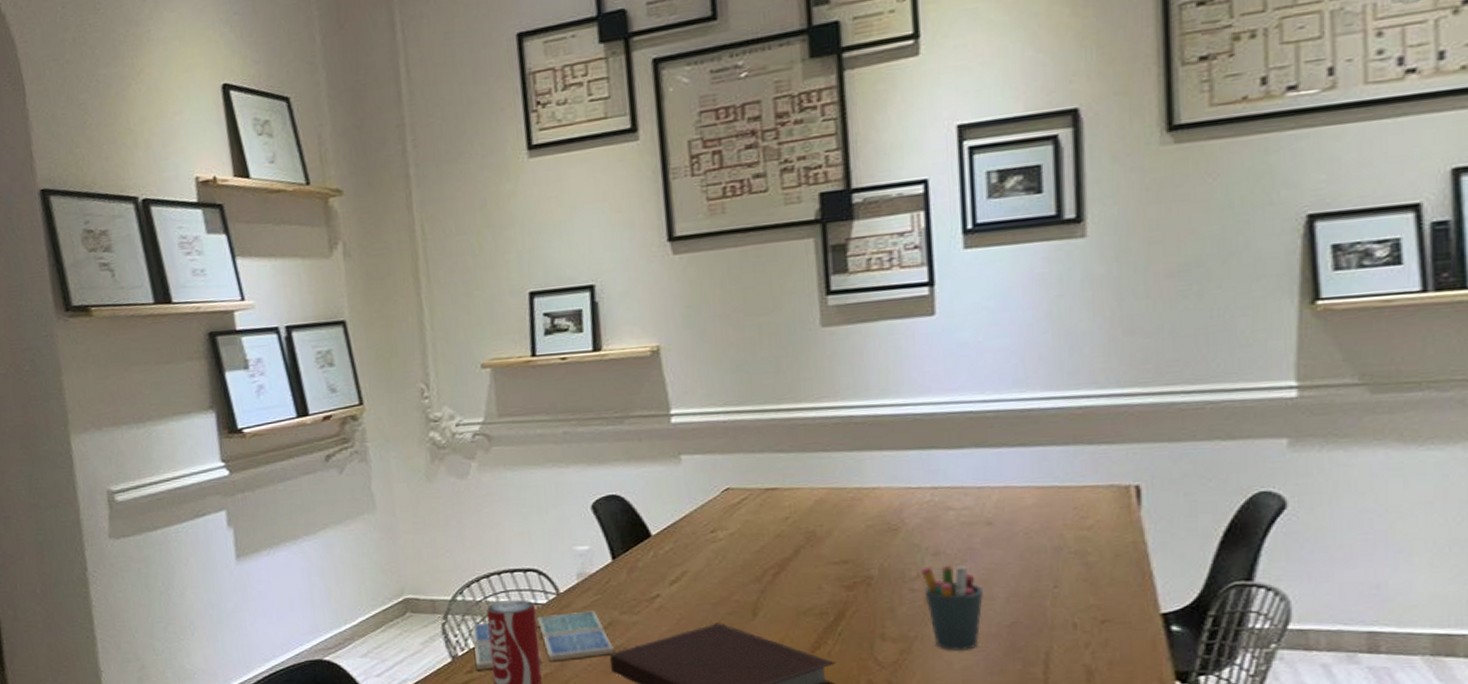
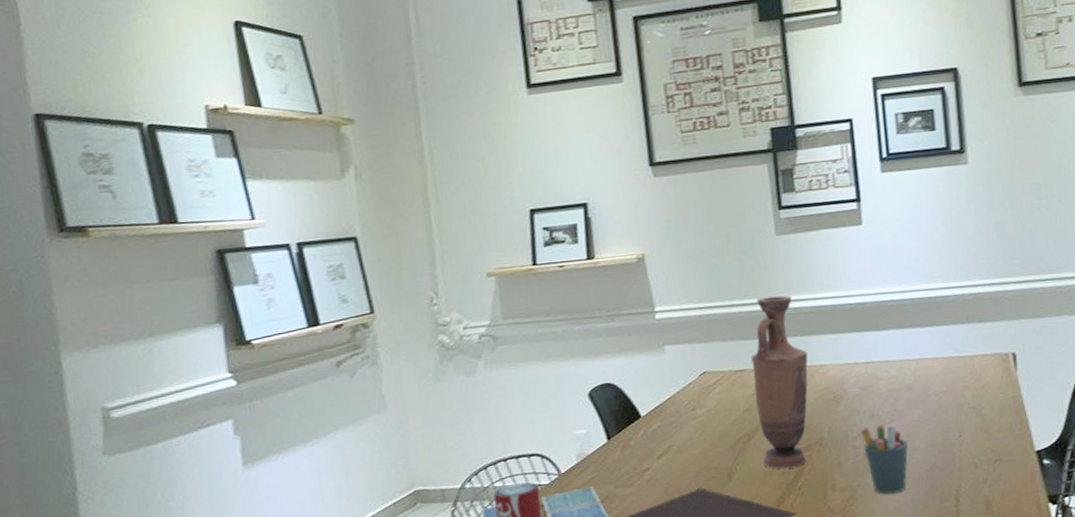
vase: none [785,400,857,610] -> present [751,295,808,469]

